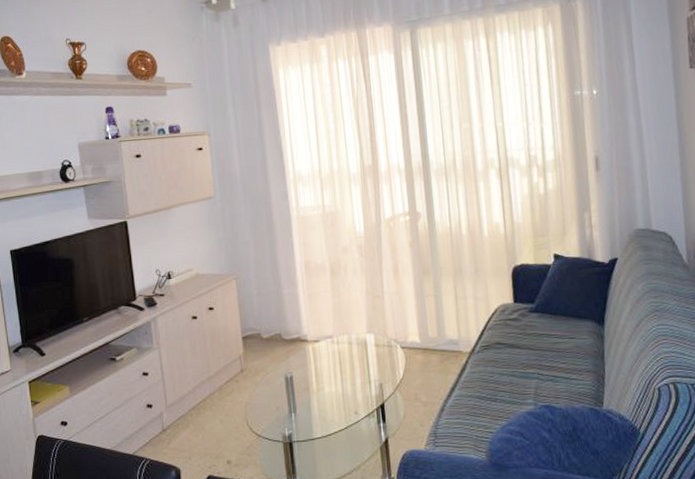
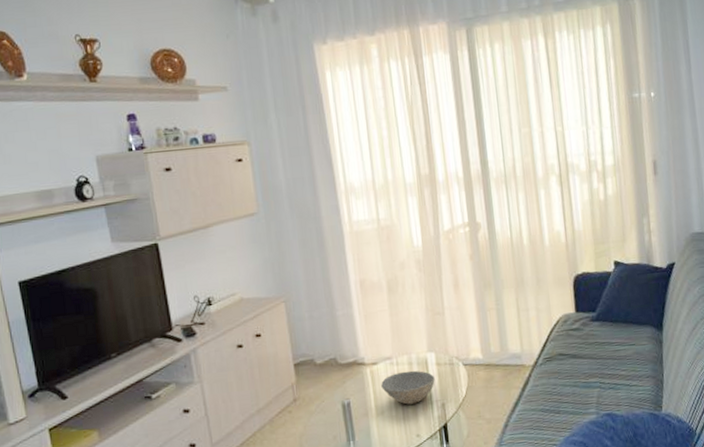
bowl: none [322,350,374,382] -> present [381,370,435,405]

